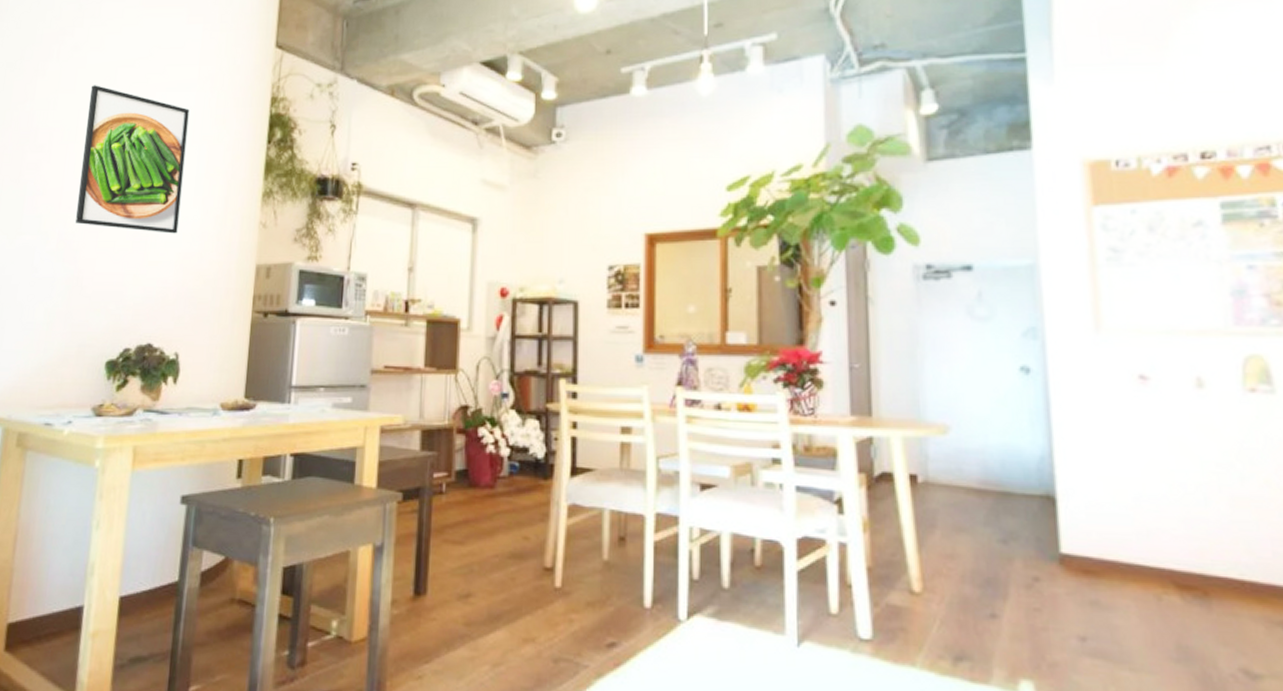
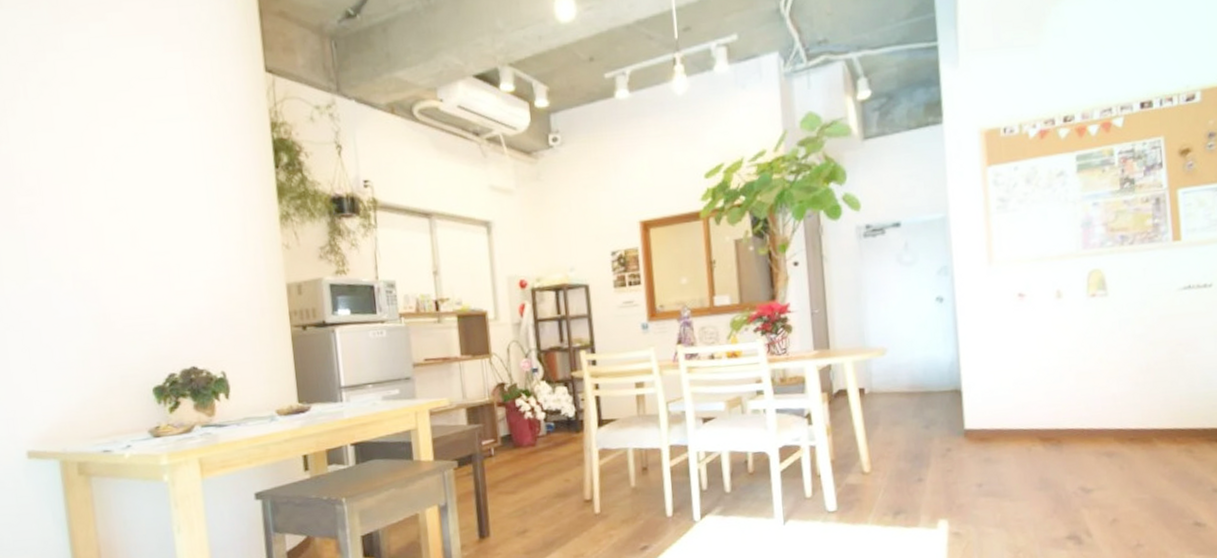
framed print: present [75,85,190,234] -> none [72,122,200,264]

